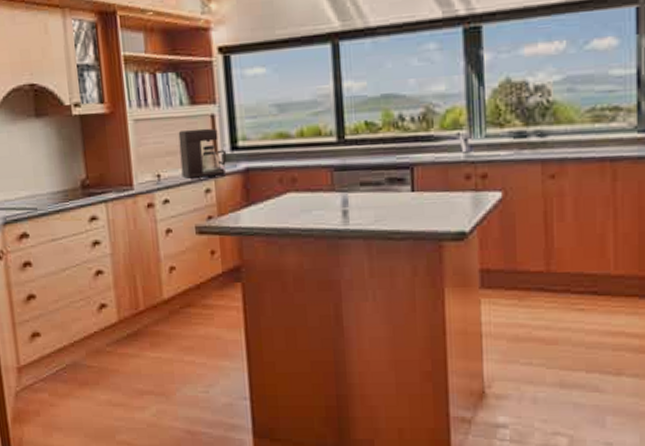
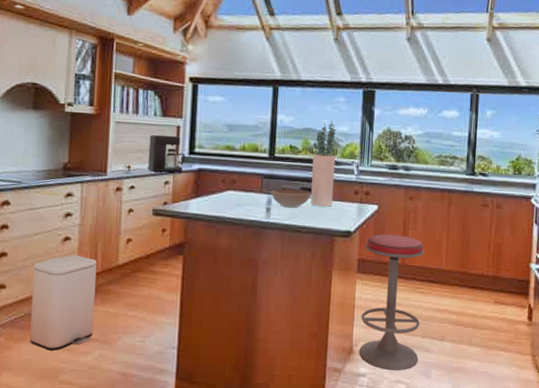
pedal bin: none [66,291,146,406] -> present [29,254,97,351]
bowl: none [346,181,403,208] -> present [271,188,311,208]
vase: none [398,78,435,203] -> present [311,120,336,208]
bar stool: none [489,231,584,418] -> present [359,234,425,370]

